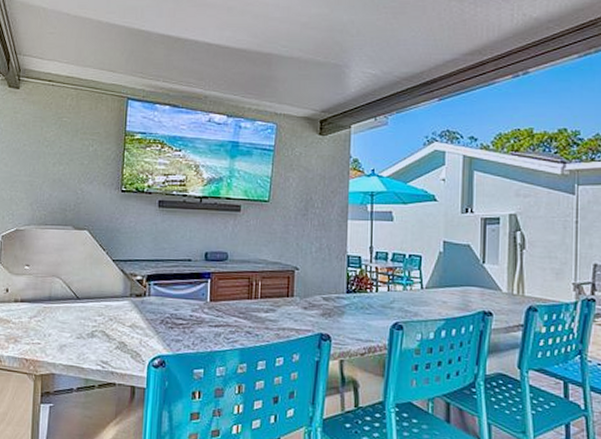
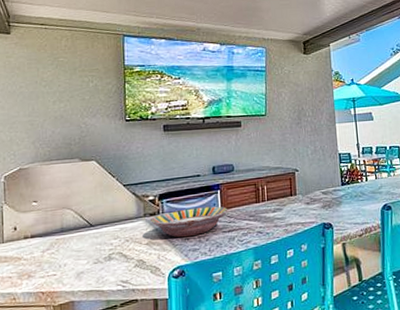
serving bowl: none [135,294,217,326] -> present [149,206,228,238]

